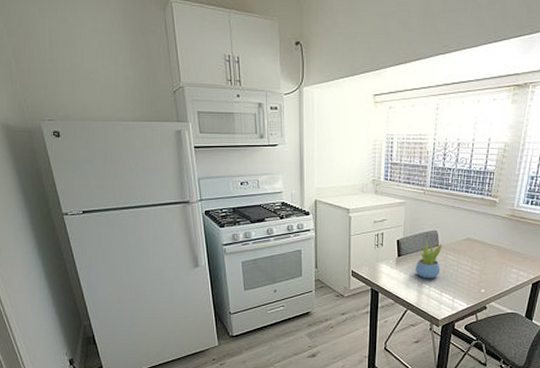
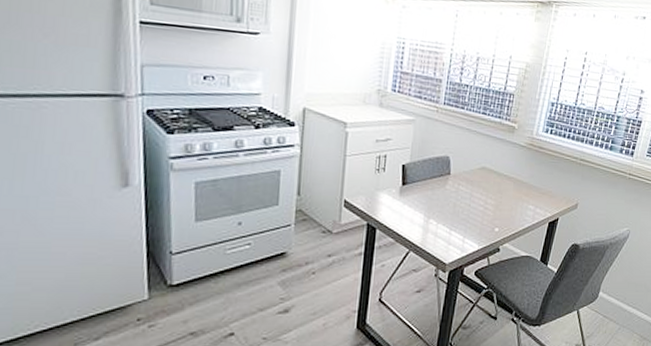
succulent plant: present [416,239,442,279] -> none [422,165,455,214]

